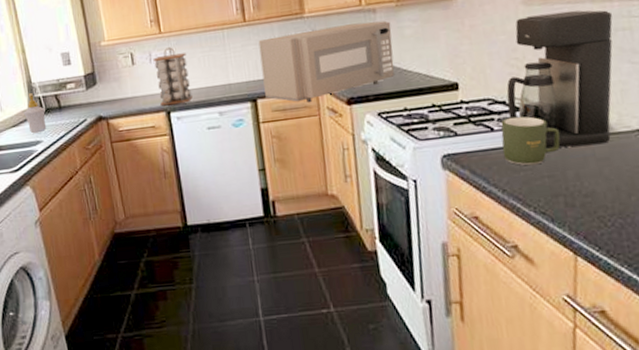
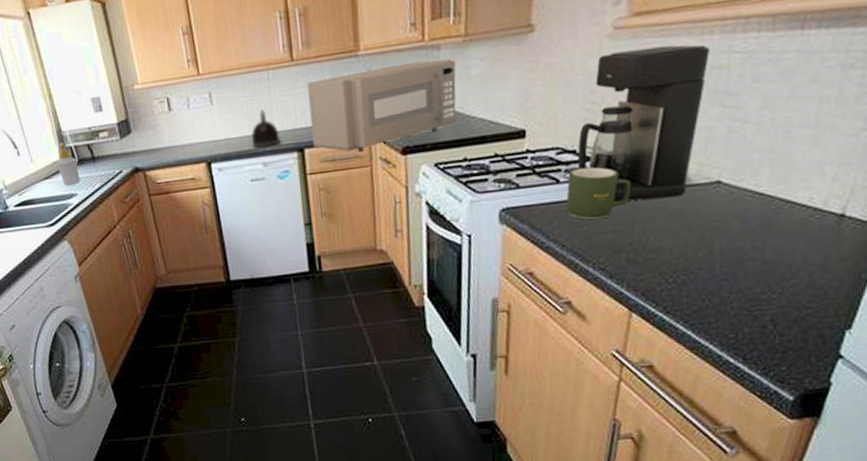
spice rack: present [153,47,193,106] -> none [191,91,235,157]
kettle: none [208,64,235,99] -> present [251,109,281,149]

